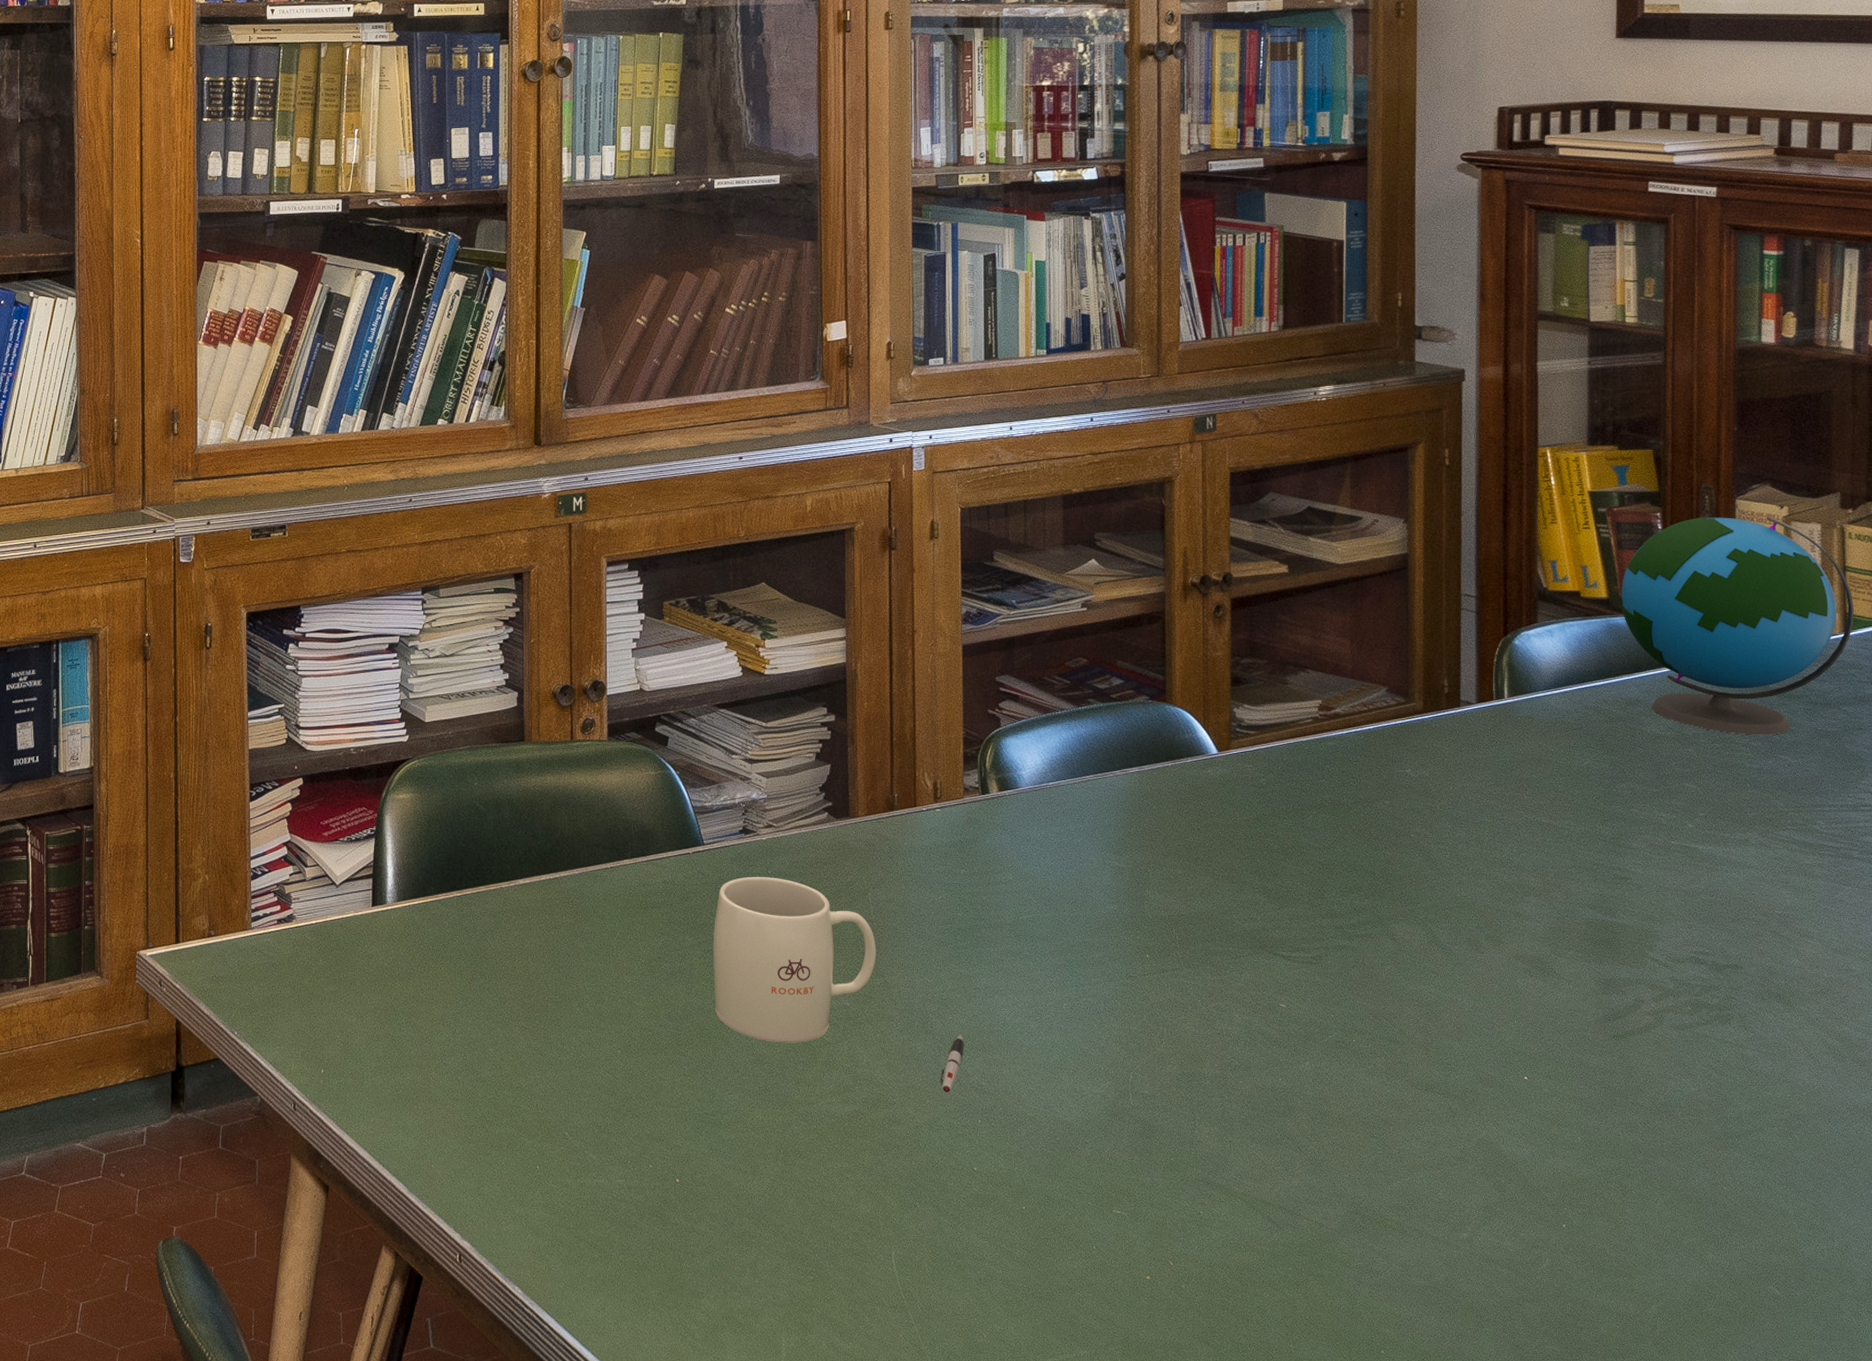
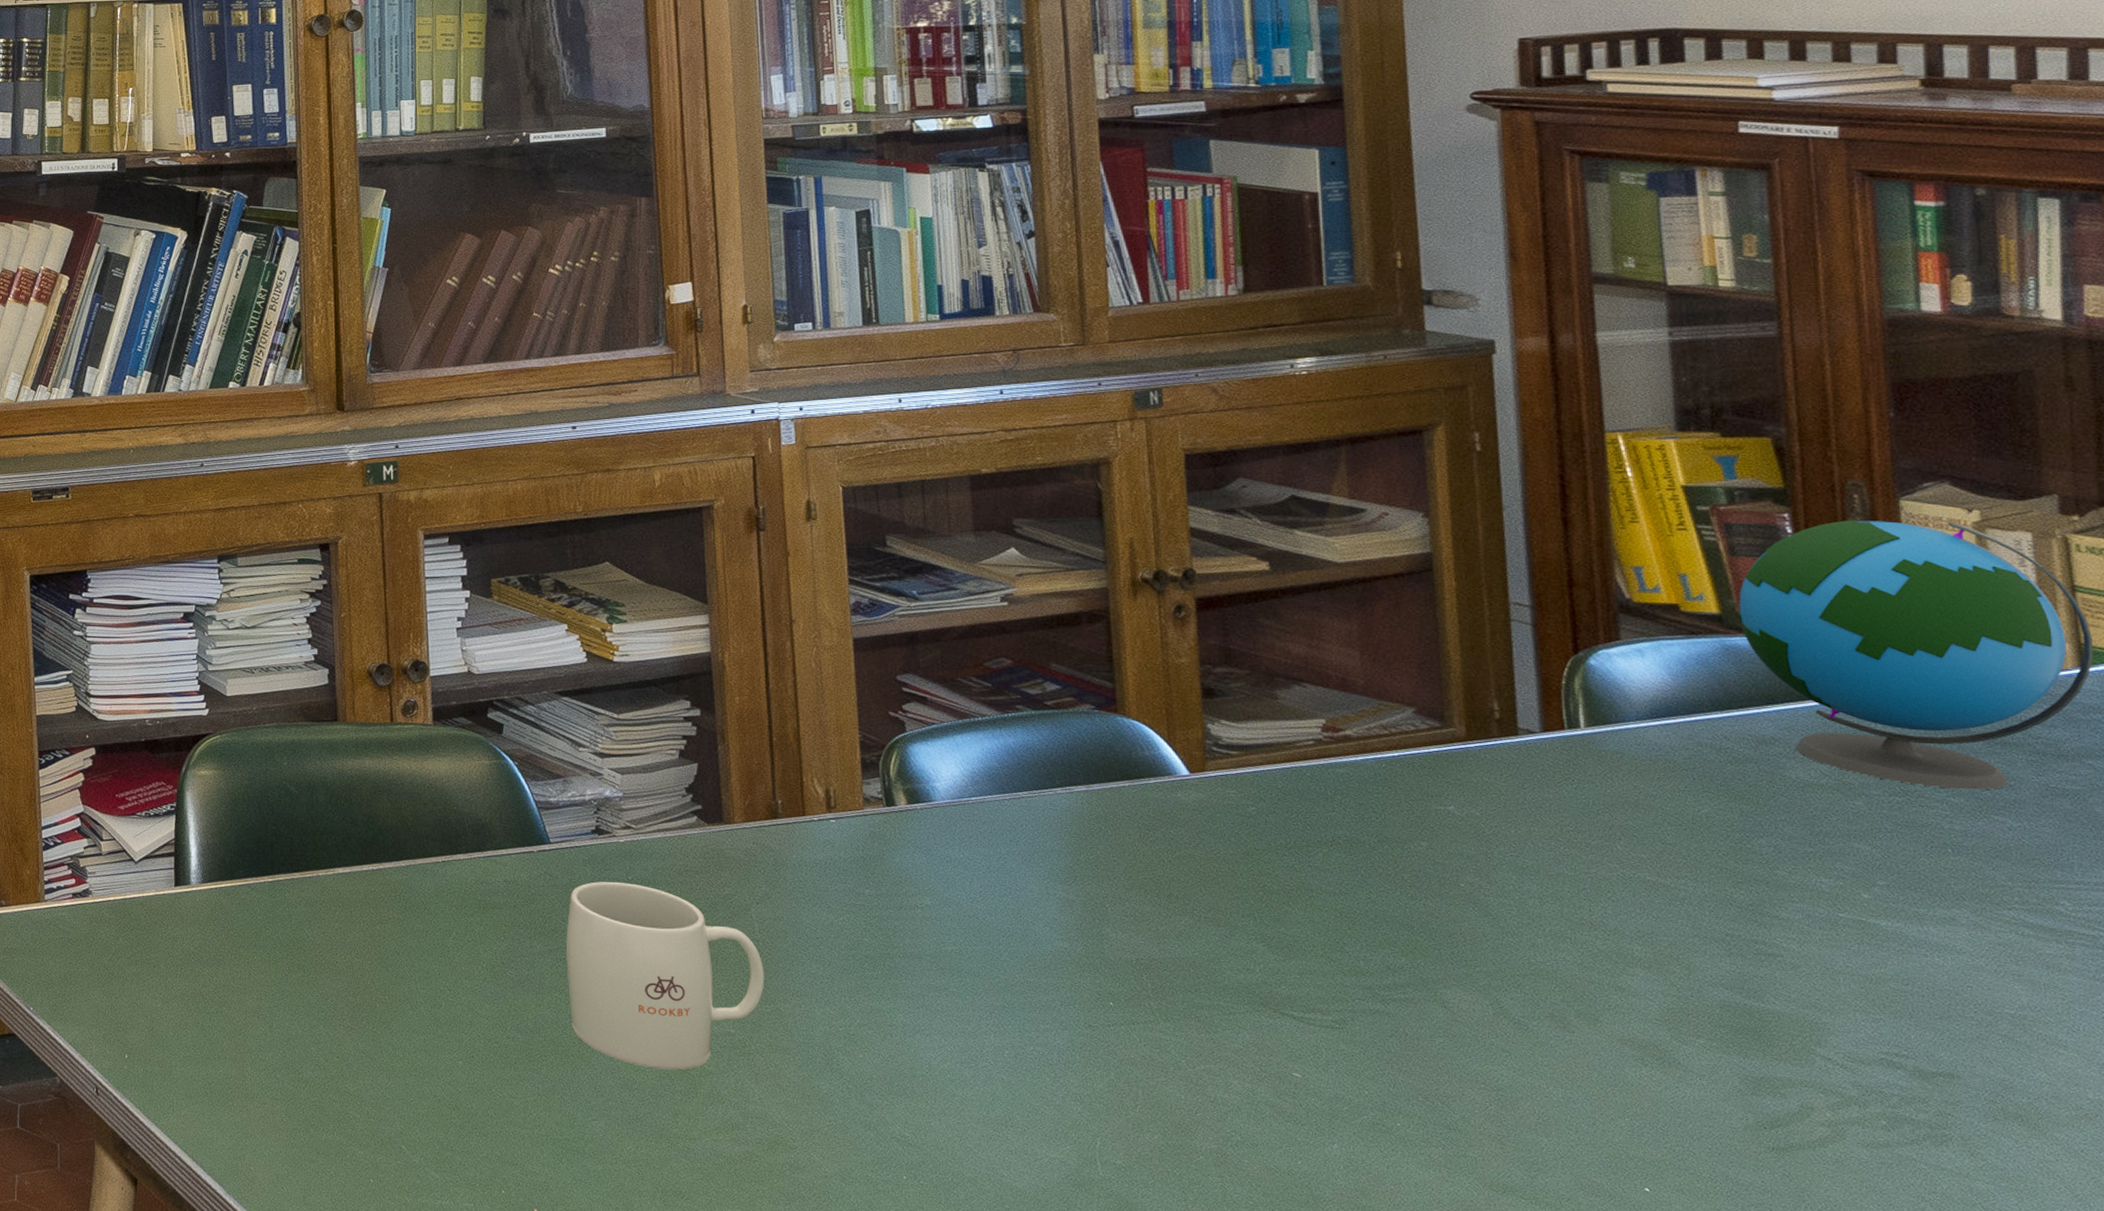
pen: present [940,1035,964,1094] -> none [851,1077,880,1142]

